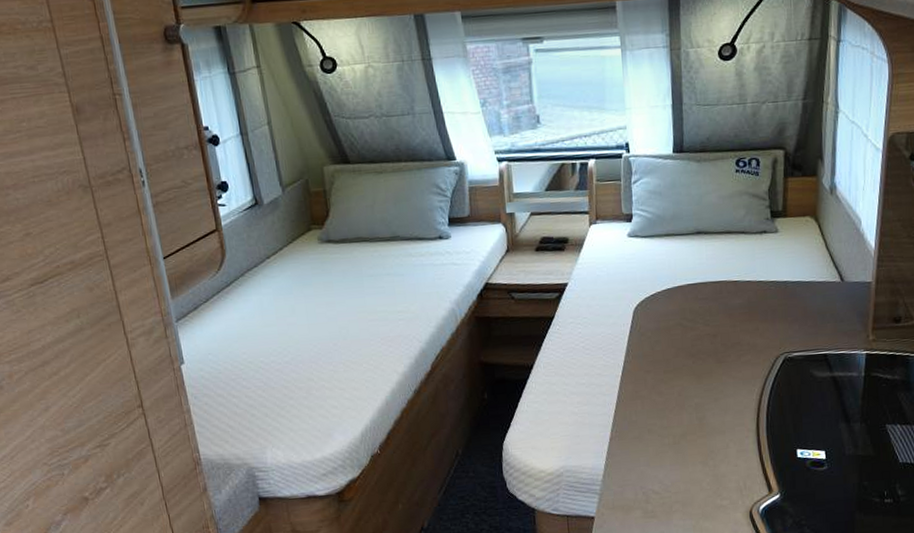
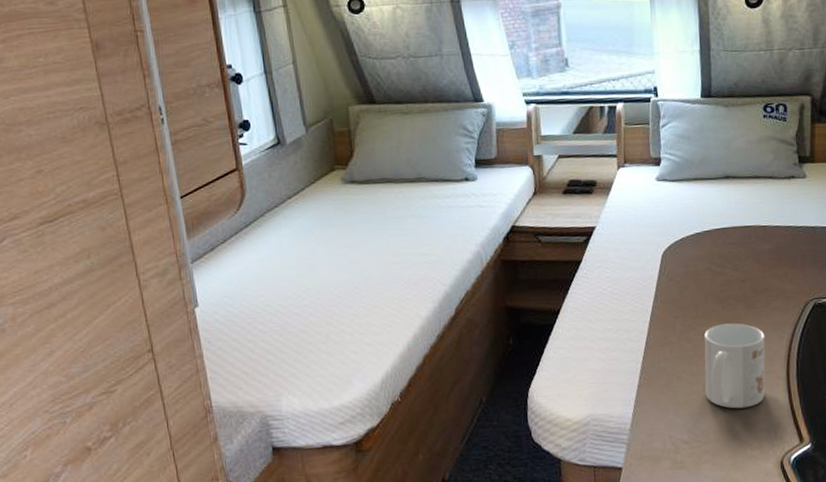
mug: none [675,377,736,461] -> present [704,323,765,409]

